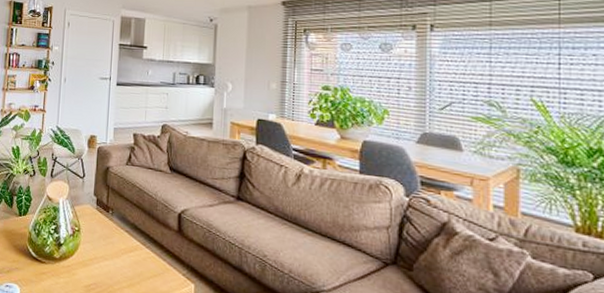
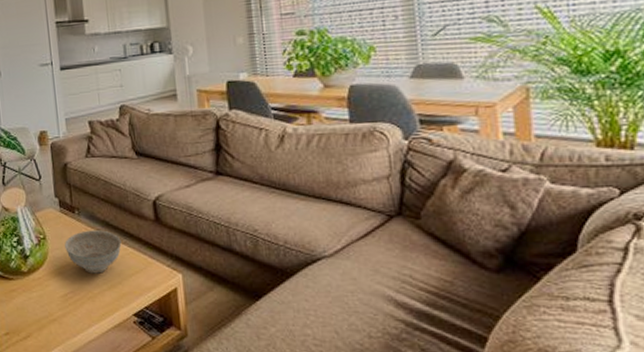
decorative bowl: none [95,230,146,271] -> present [65,230,122,274]

